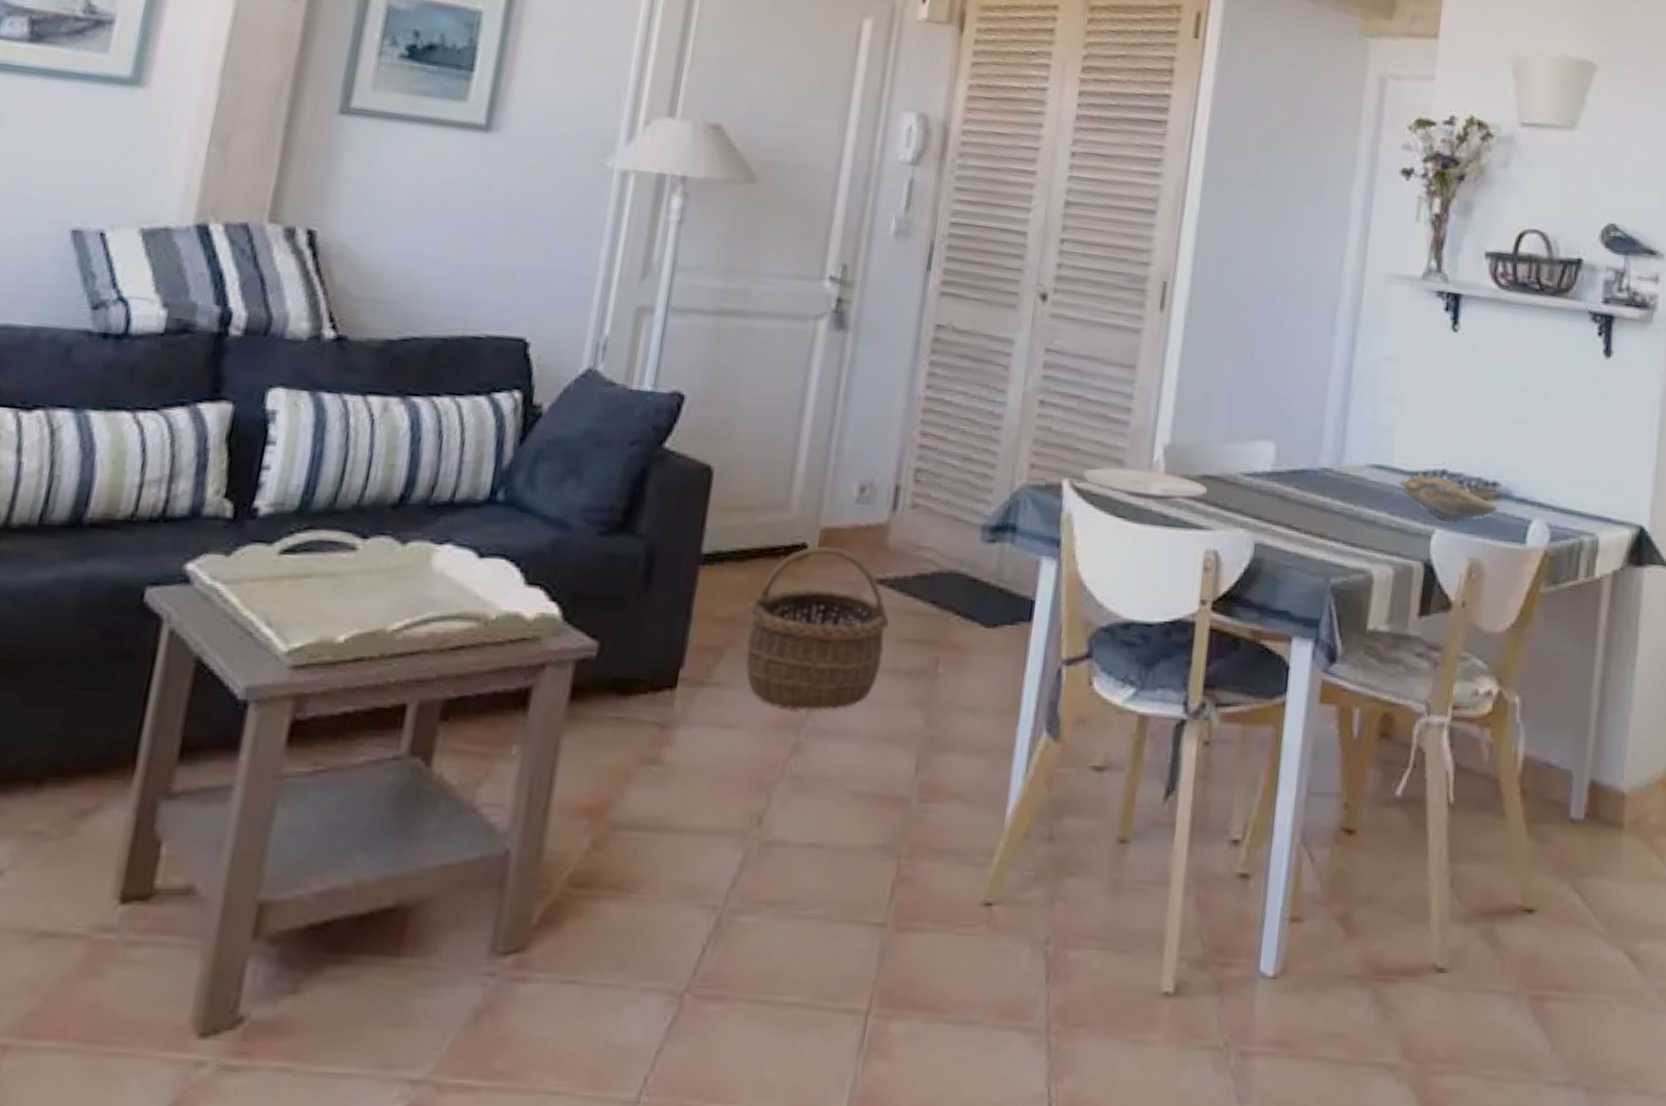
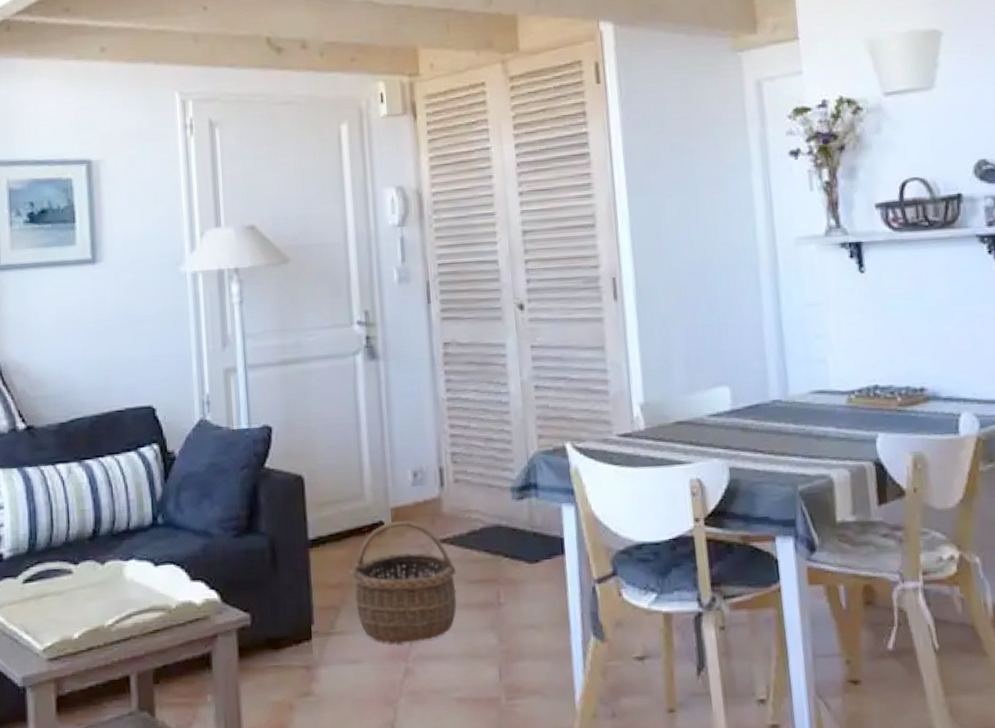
plate: present [1083,467,1208,500] -> none [580,425,683,448]
seashell: present [1399,474,1498,521] -> none [840,391,929,425]

